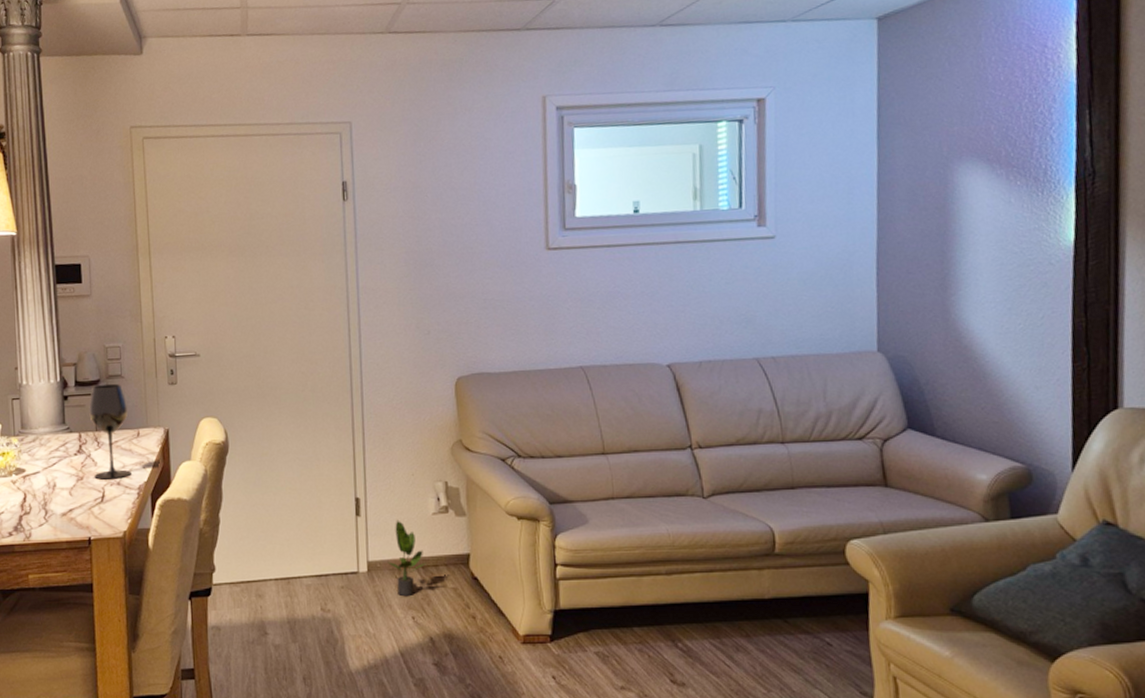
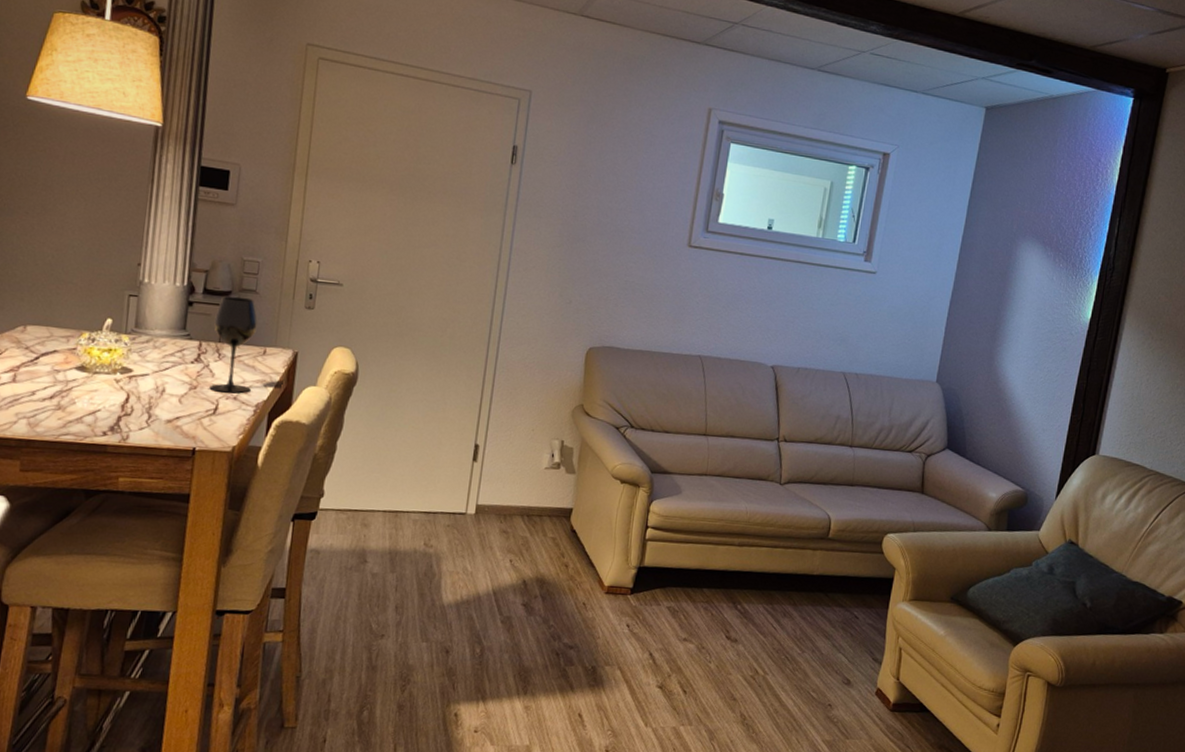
potted plant: present [387,520,427,597] -> none [495,469,532,541]

